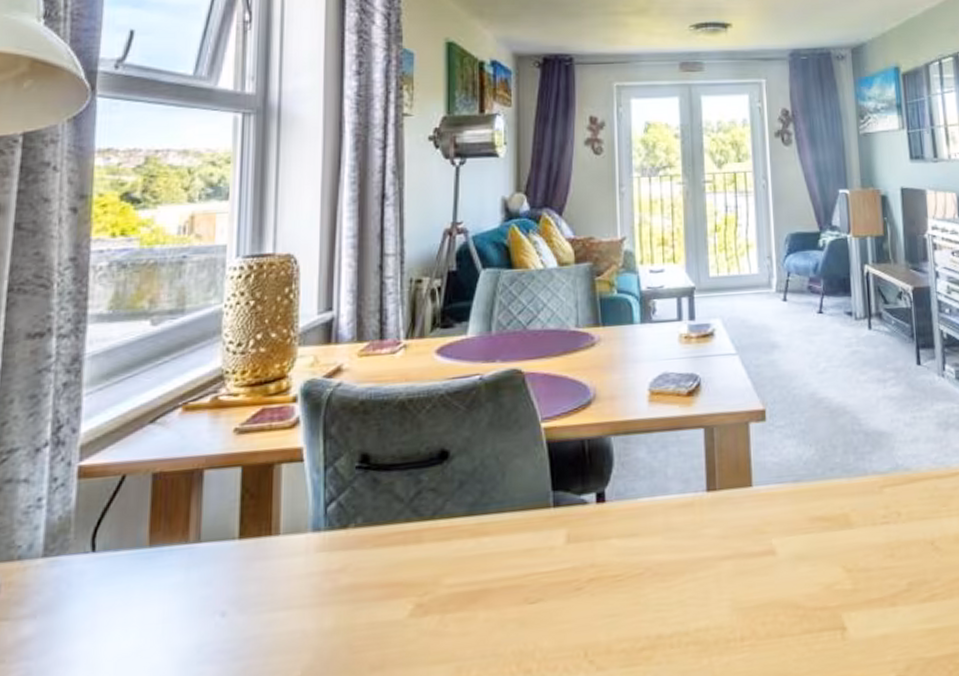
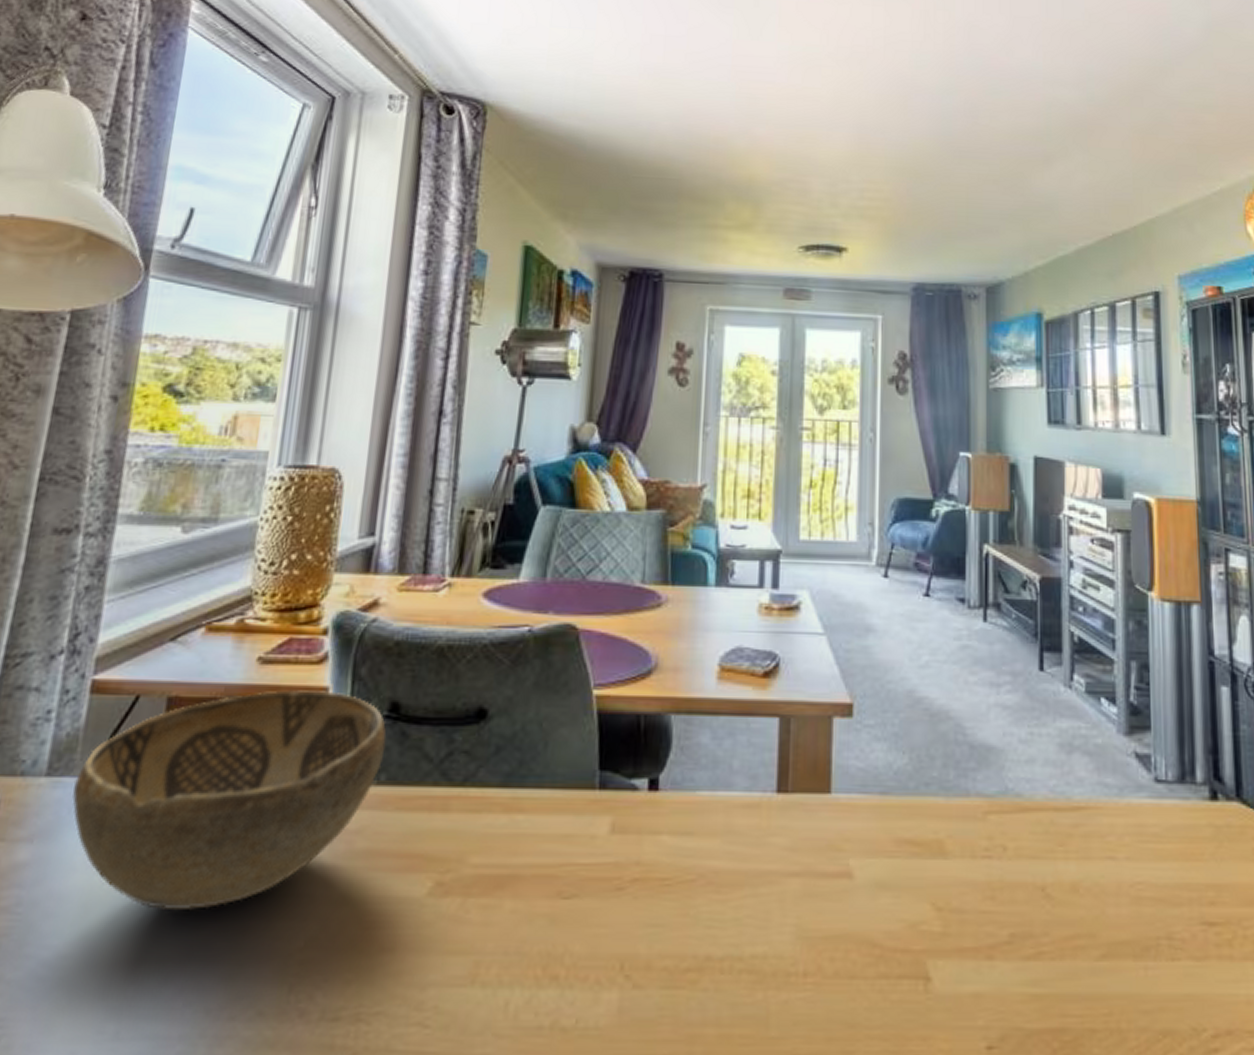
decorative bowl: none [70,451,360,661] -> present [72,690,387,911]

